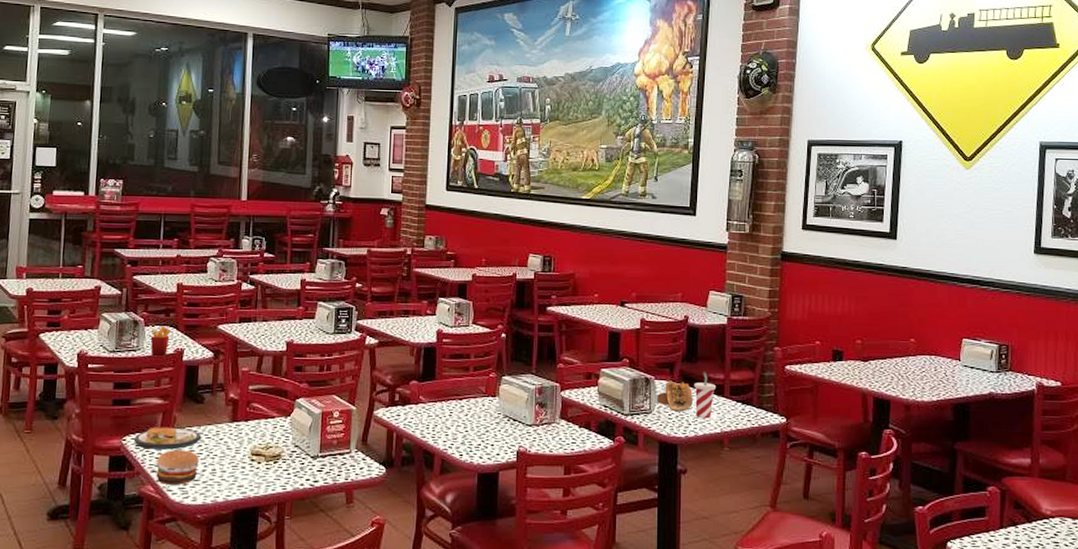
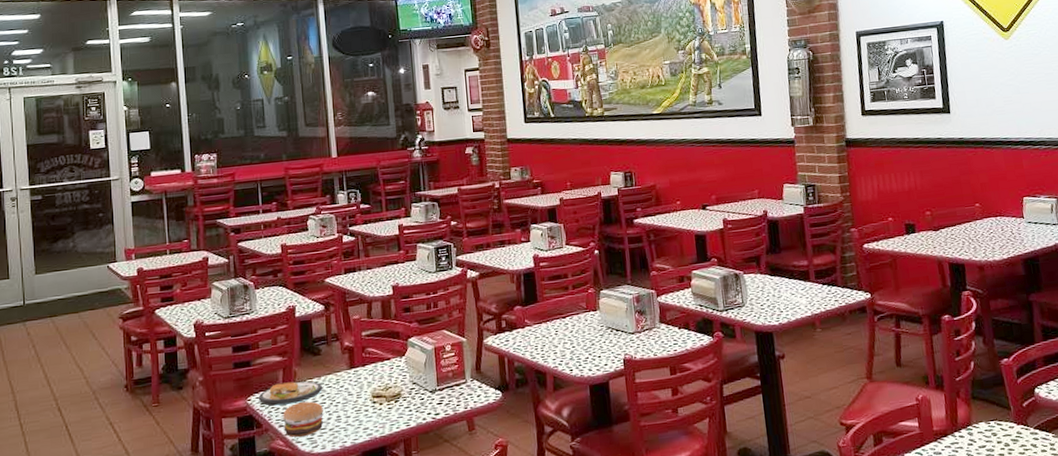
french fries: present [150,326,172,358] -> none [261,286,281,319]
sandwich: present [656,380,693,412] -> none [746,273,782,302]
beverage cup: present [694,371,717,419] -> none [781,260,802,305]

